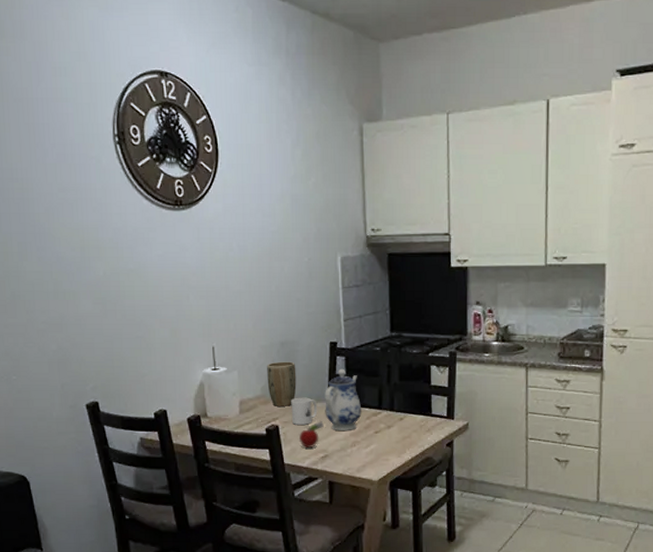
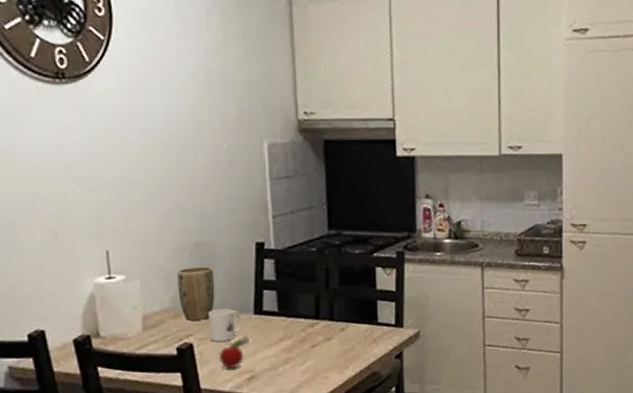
teapot: present [325,368,362,430] -> none [250,273,296,346]

